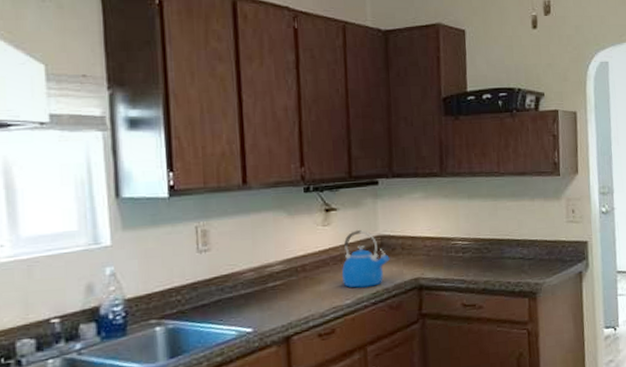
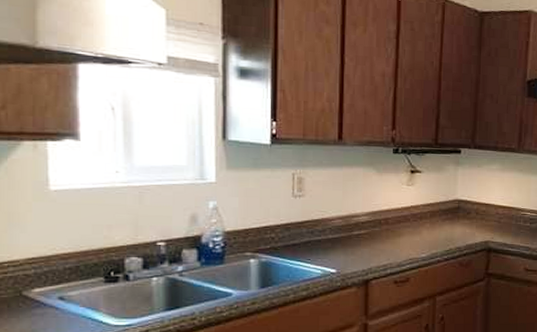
kettle: present [341,229,390,289] -> none [419,192,464,245]

